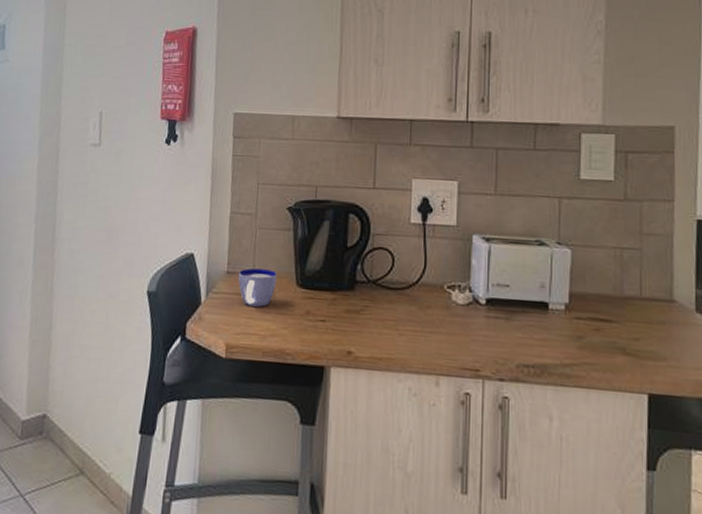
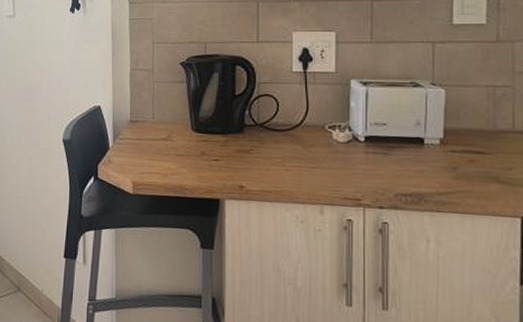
cup: present [238,268,277,307] -> none [140,117,174,150]

